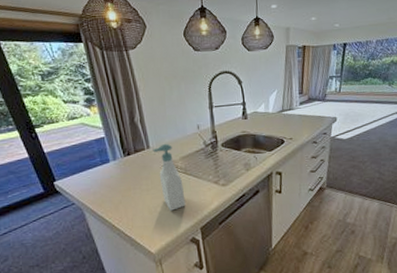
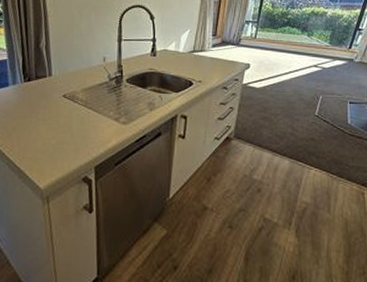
soap bottle: present [152,143,186,211] -> none [54,72,82,145]

